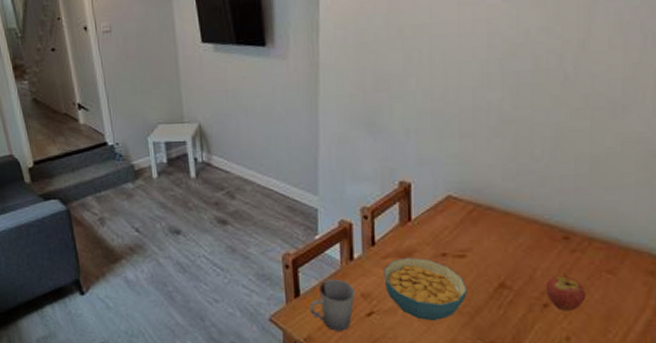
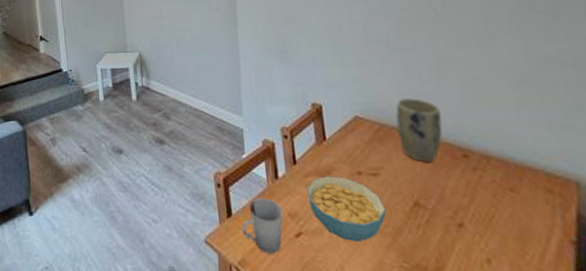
plant pot: none [494,176,548,244] -> present [396,98,443,163]
fruit: present [545,272,587,311] -> none [456,191,497,231]

